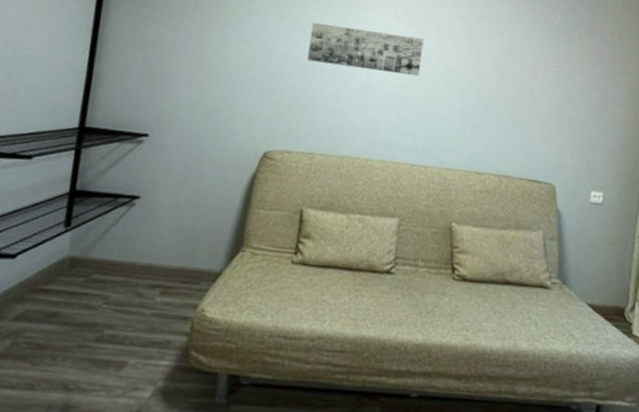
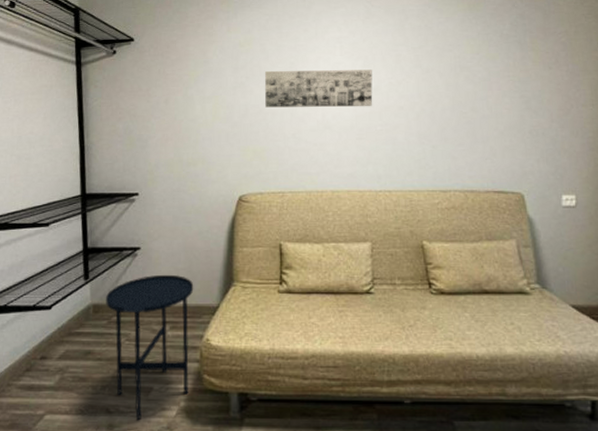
side table: none [81,230,197,402] -> present [106,274,194,421]

